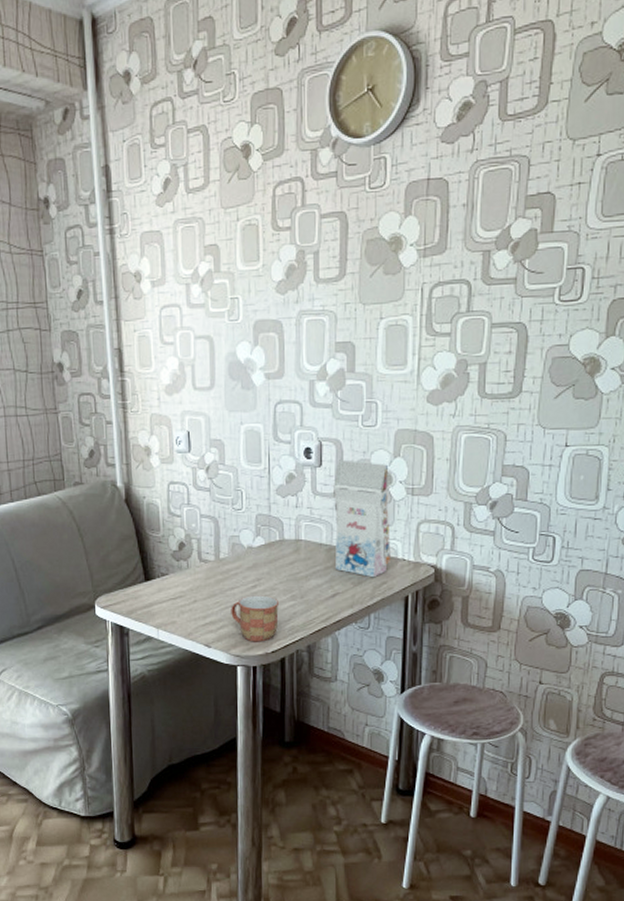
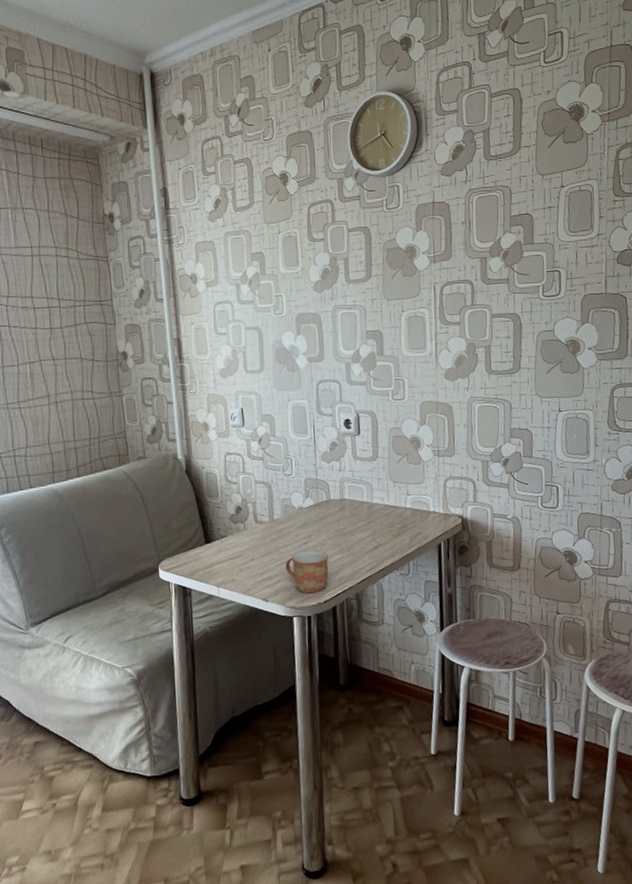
gift box: present [334,459,391,578] -> none [371,428,424,530]

